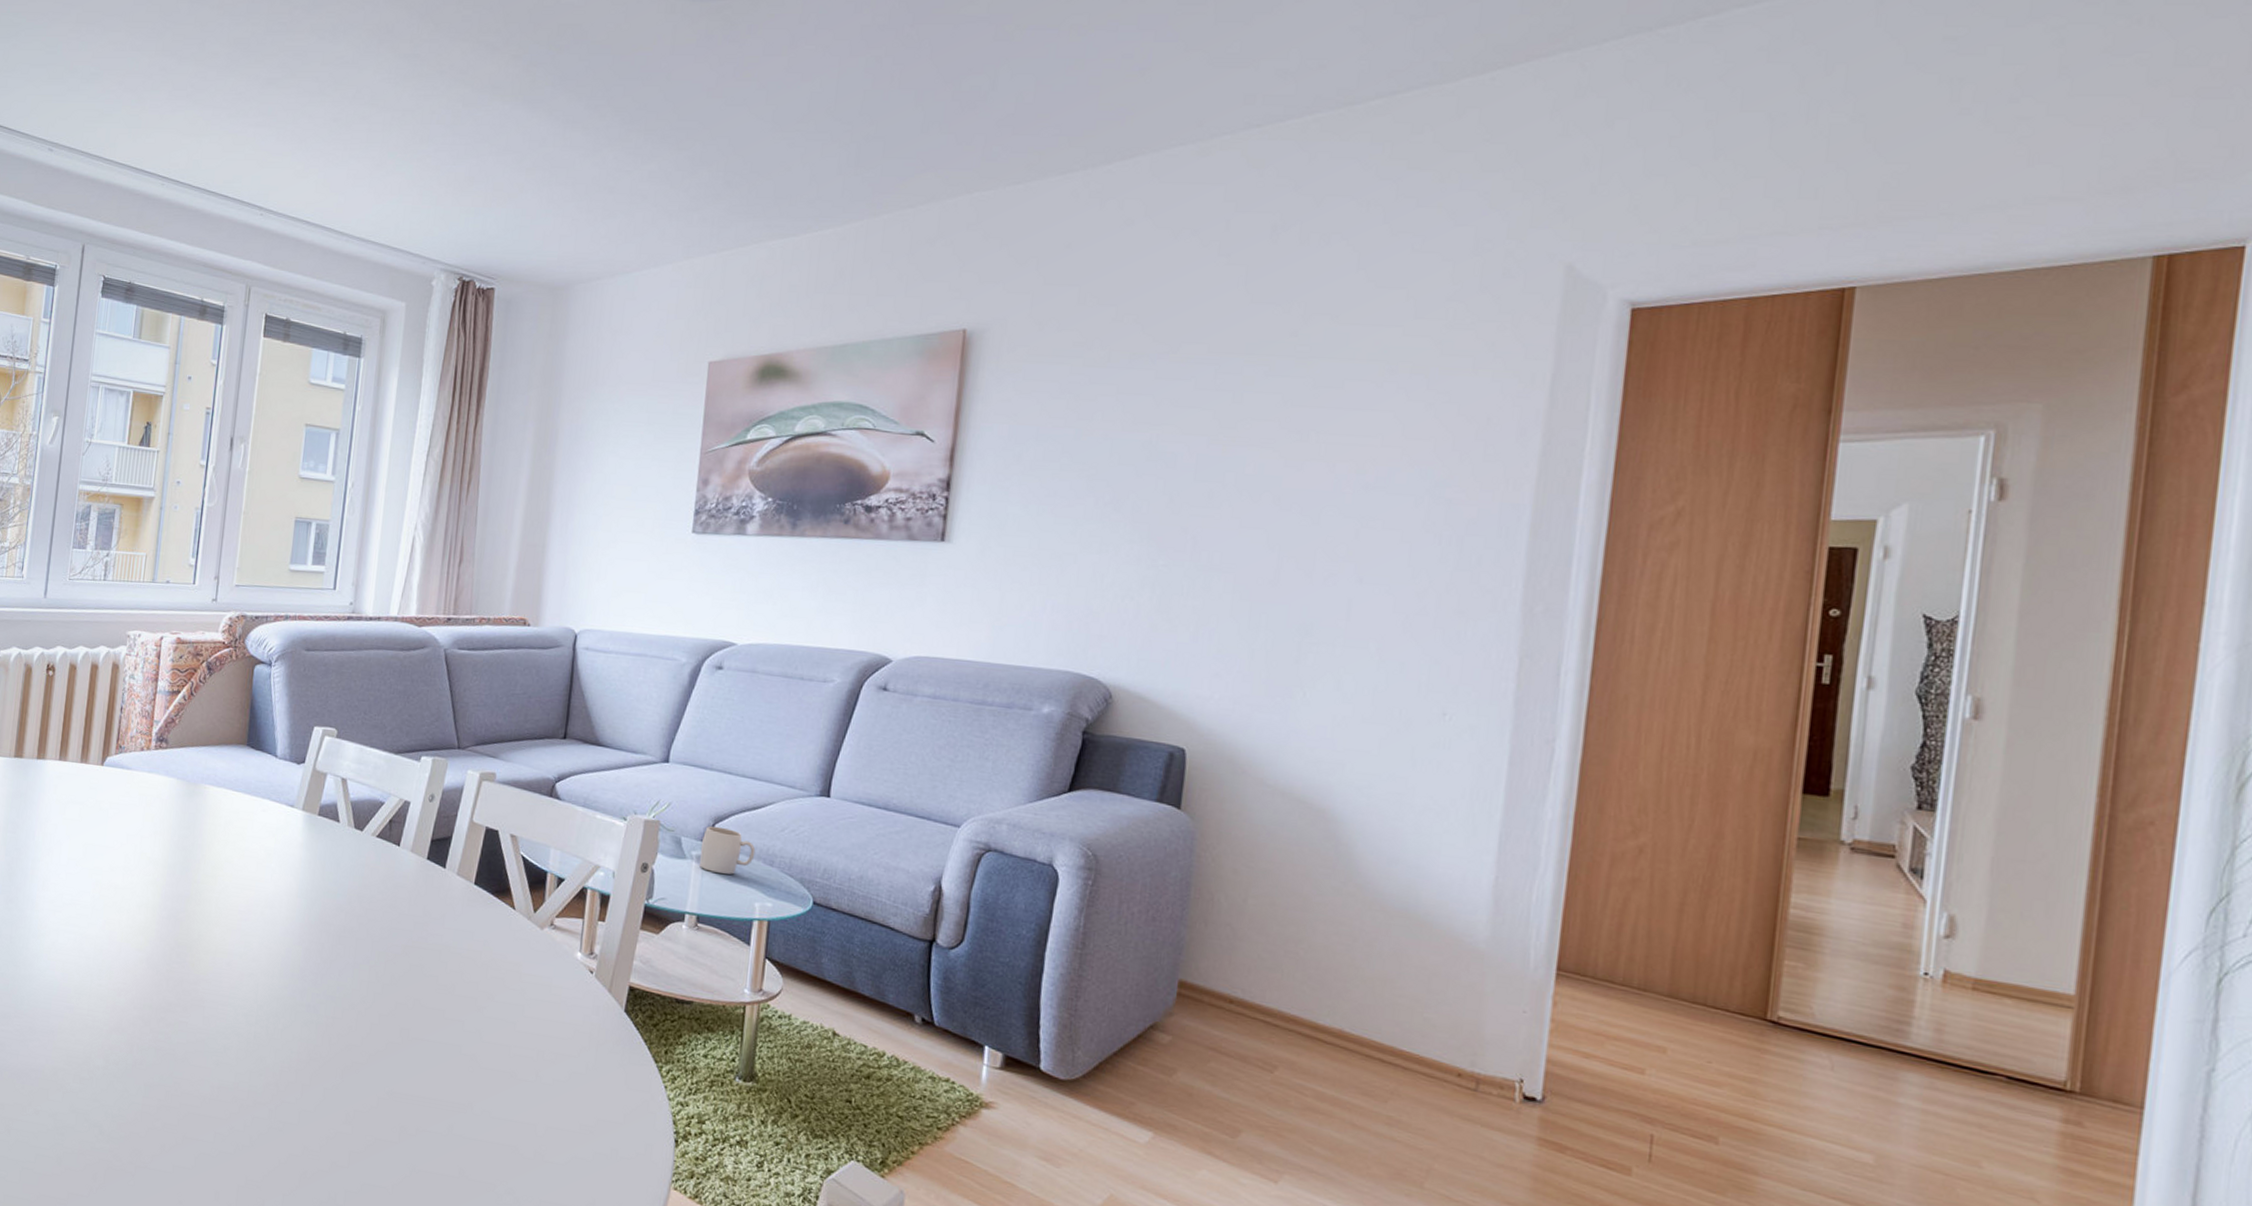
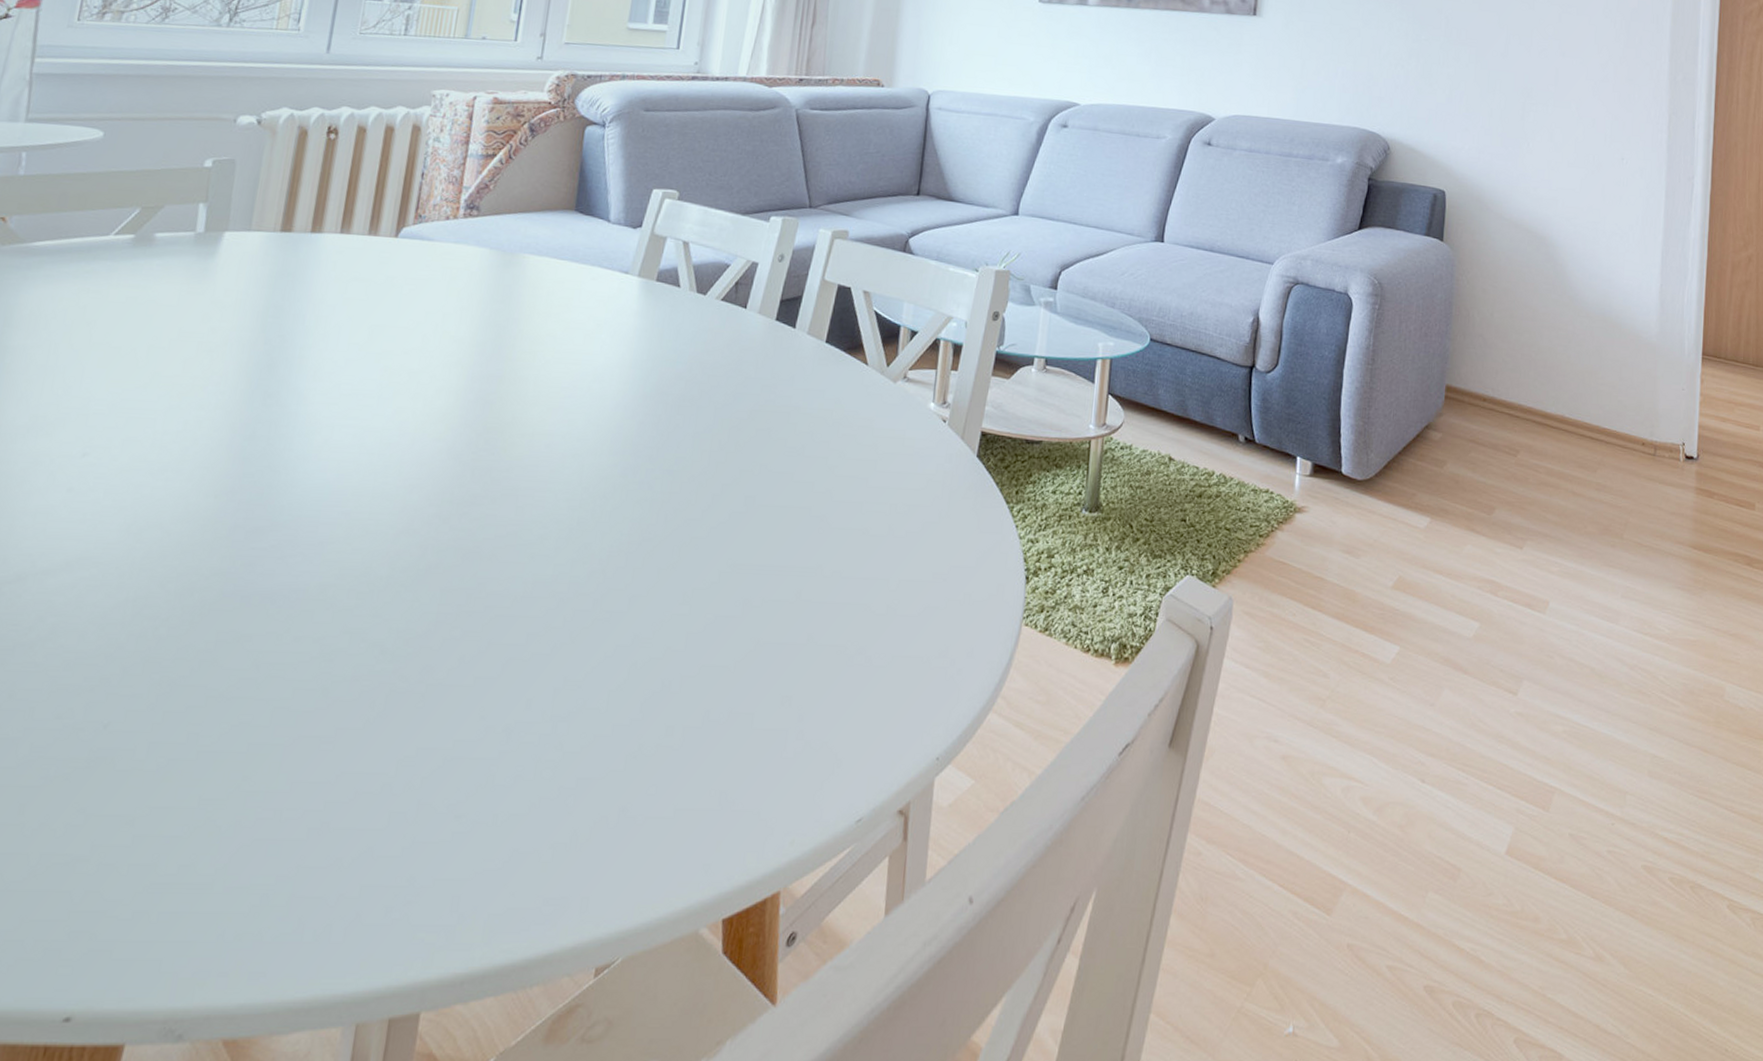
mug: present [699,825,756,875] -> none [1047,273,1099,319]

